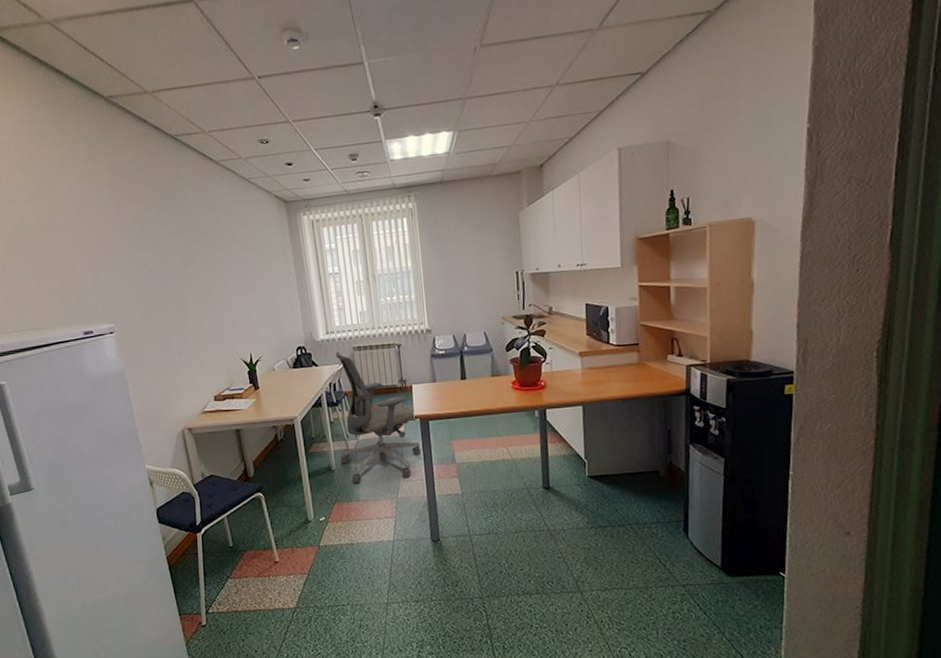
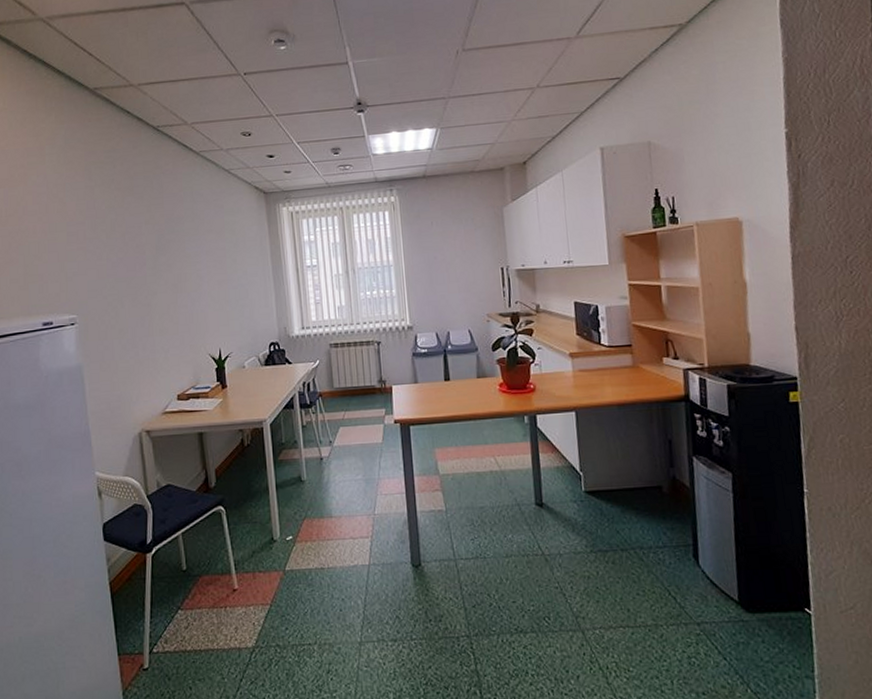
office chair: present [336,351,422,484] -> none [311,348,402,497]

